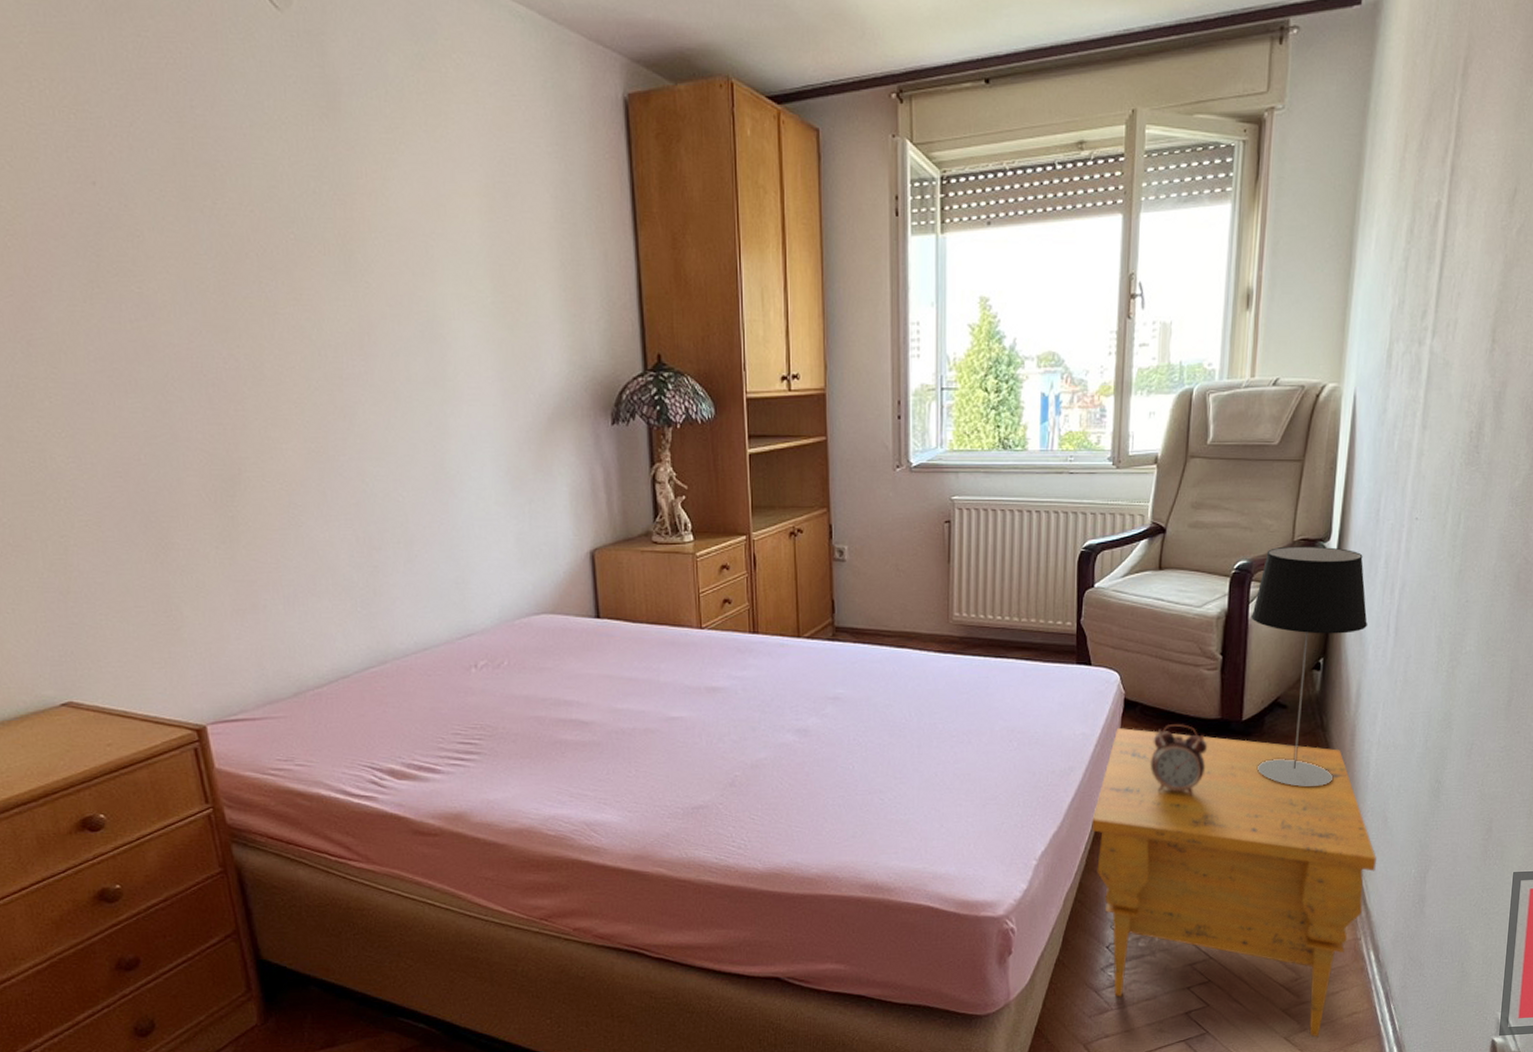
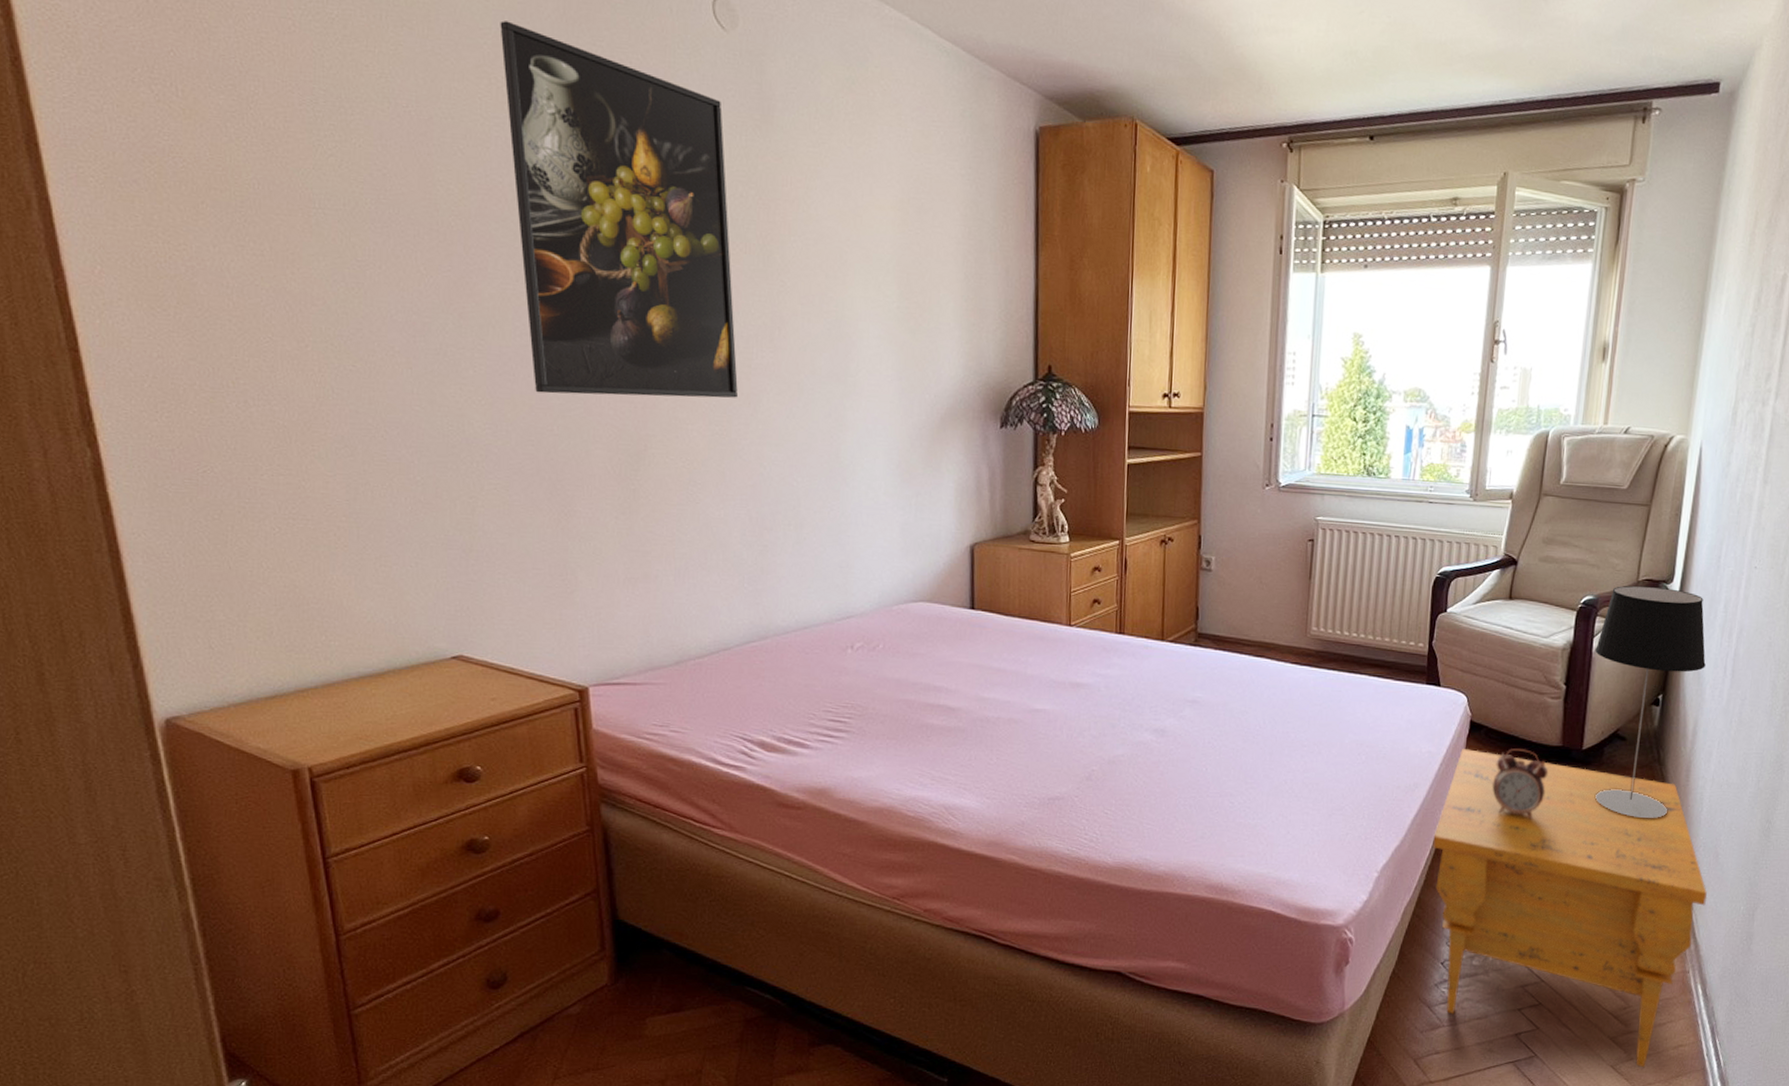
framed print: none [34,15,331,421] -> present [500,21,738,398]

